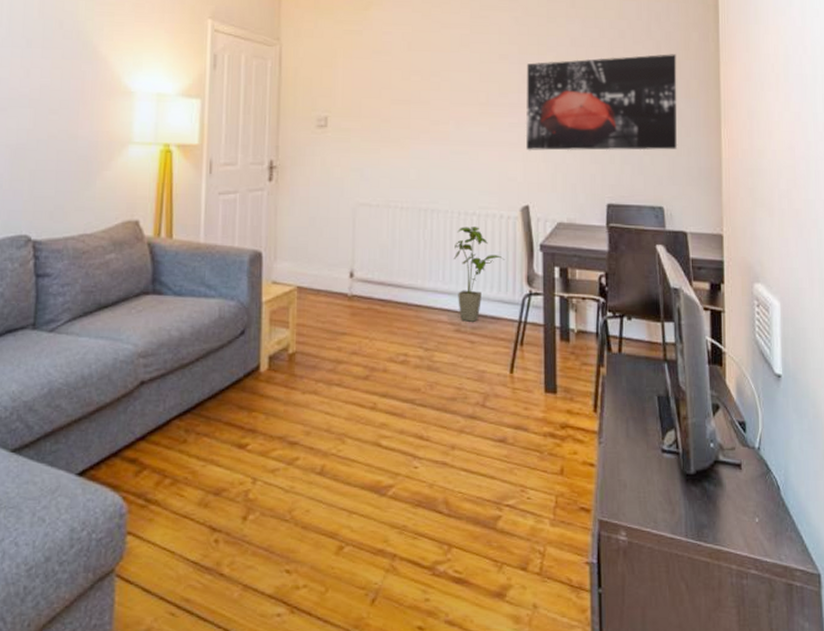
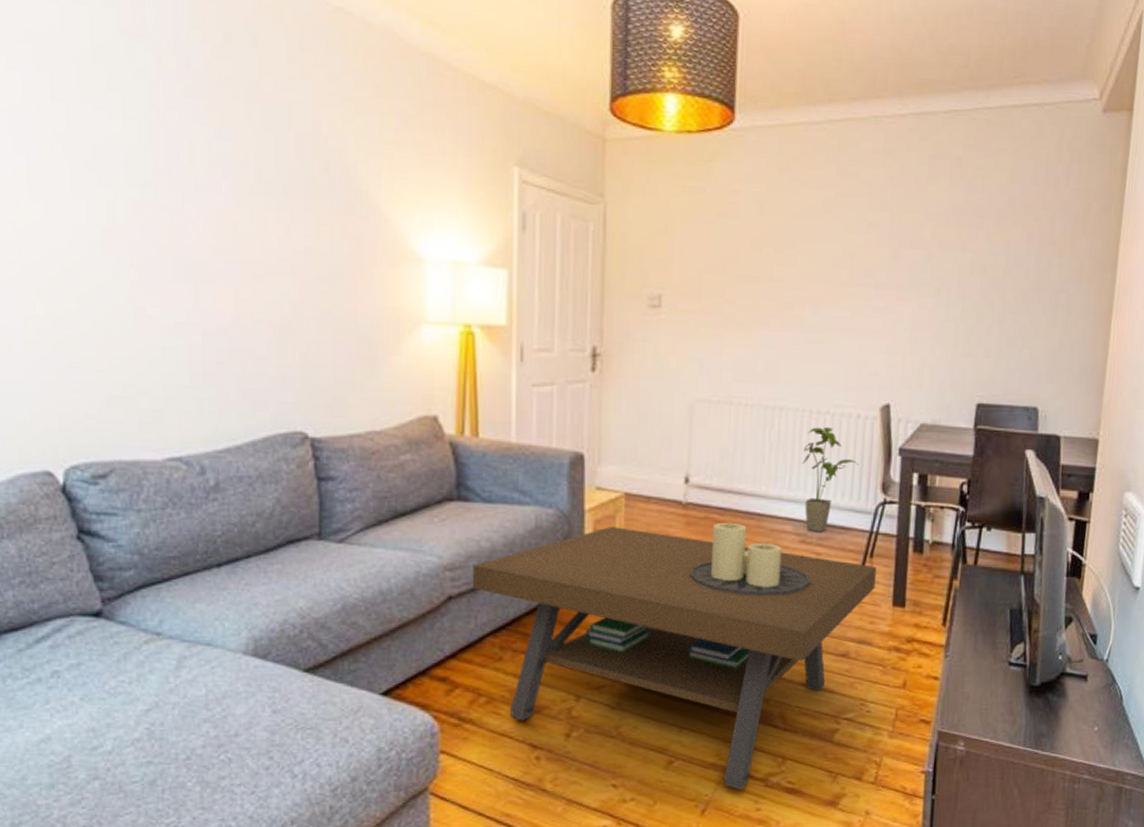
coffee table: none [162,313,527,579] -> present [472,522,877,791]
wall art: present [525,54,678,151] -> none [891,228,1072,343]

